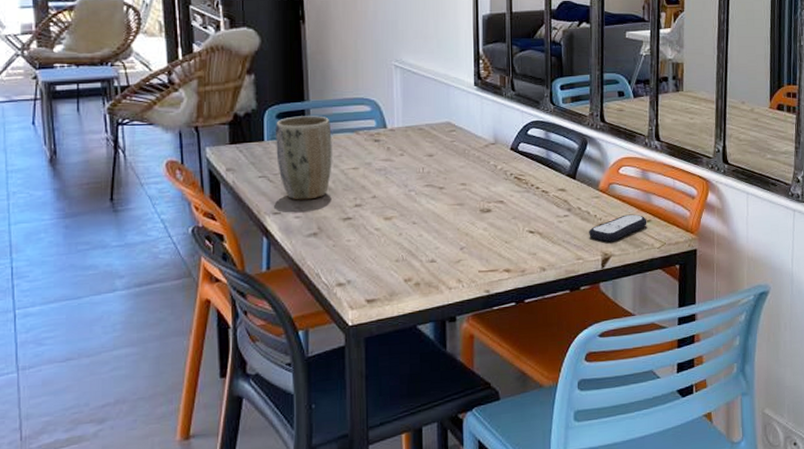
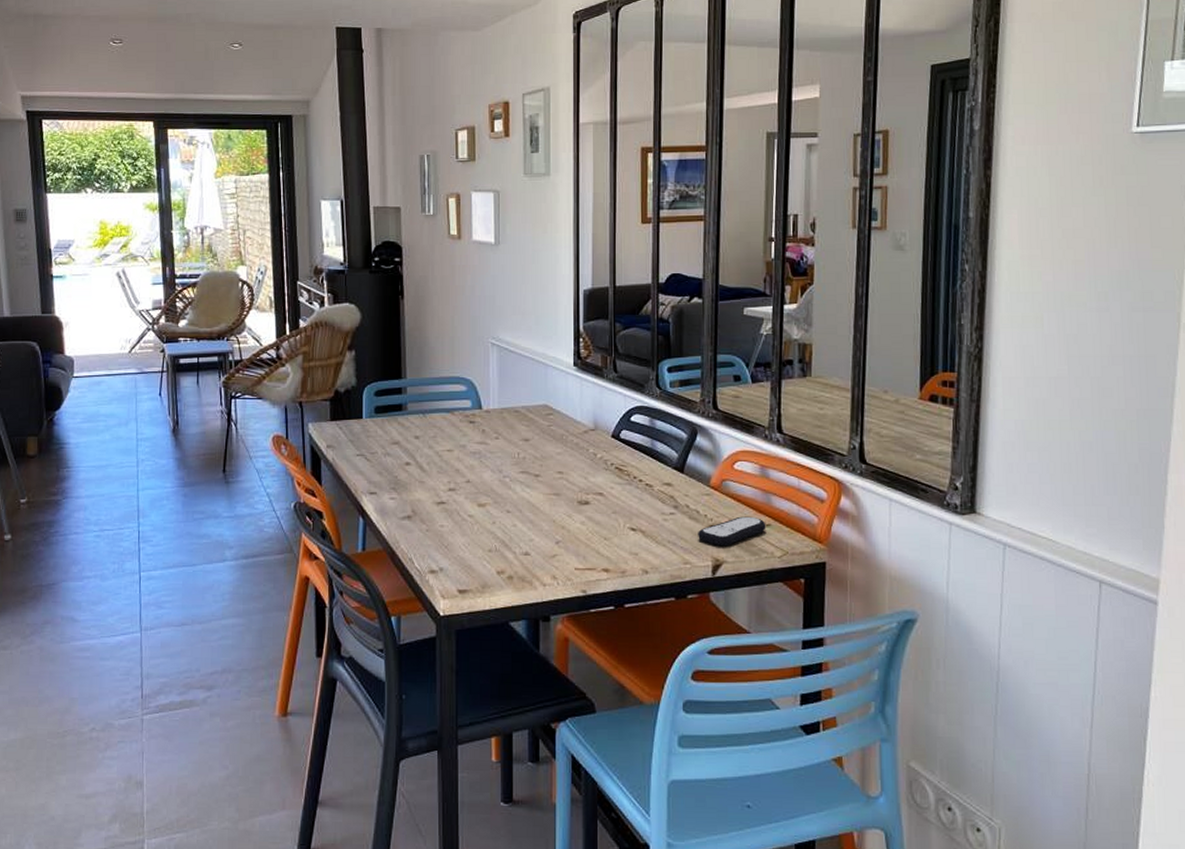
plant pot: present [276,116,332,200] -> none [374,394,427,481]

